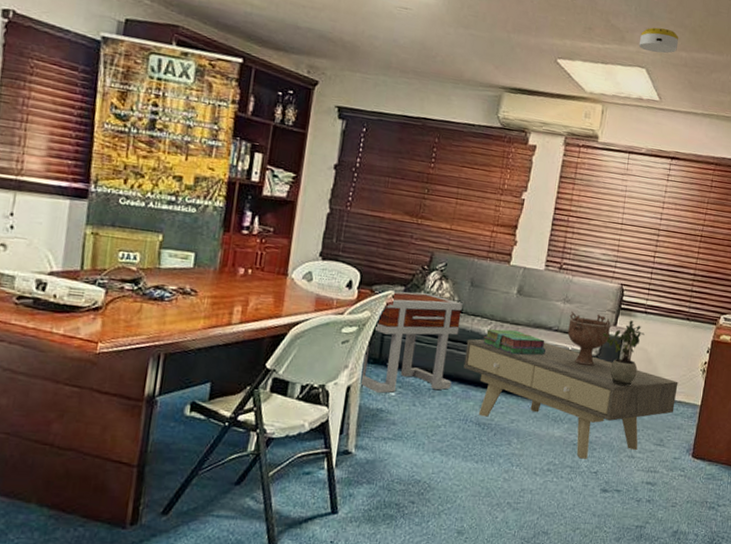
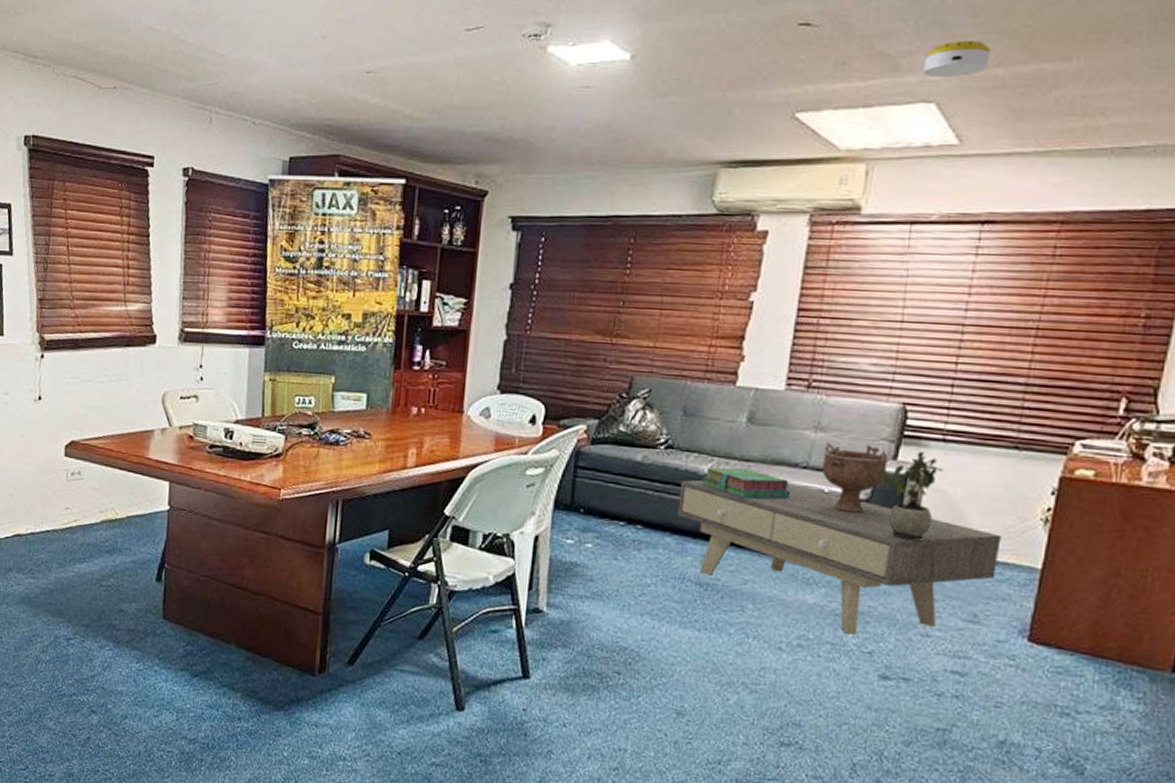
side table: present [359,290,463,393] -> none [548,425,673,545]

